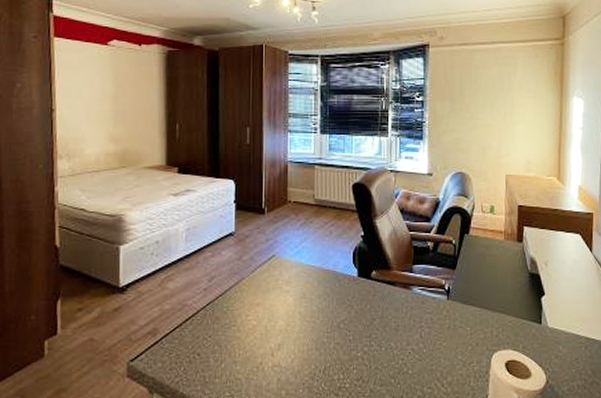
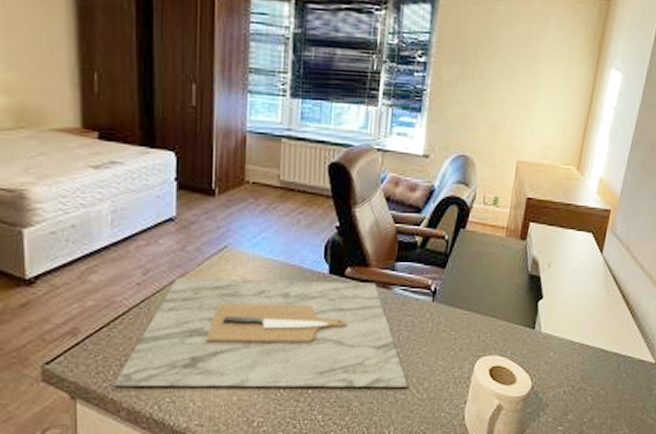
cutting board: none [183,282,434,382] -> present [113,276,409,388]

